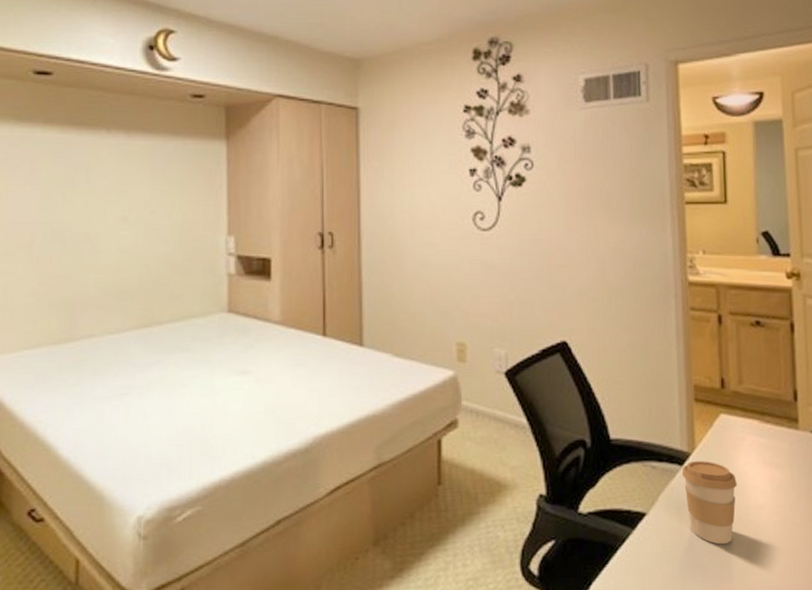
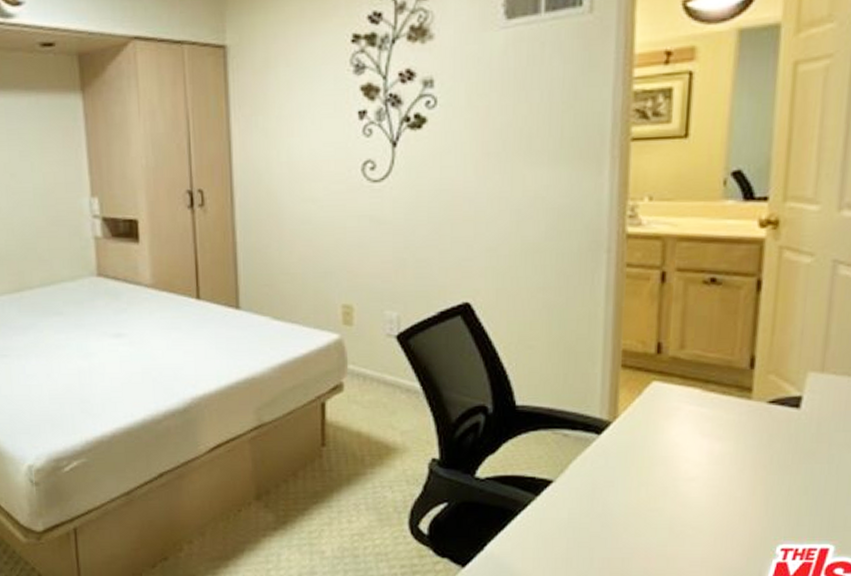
coffee cup: present [681,461,737,545] -> none [598,430,666,515]

